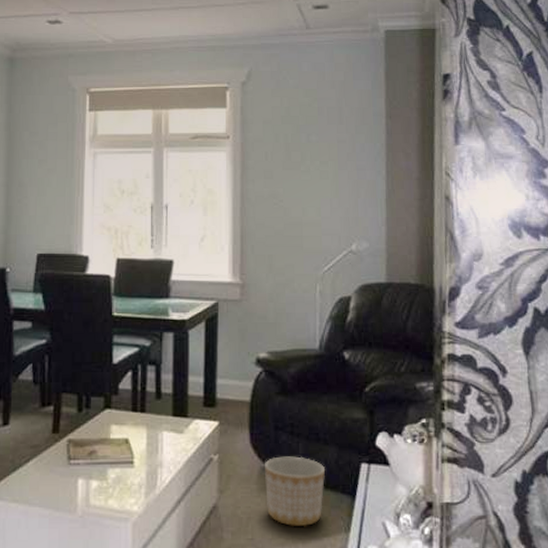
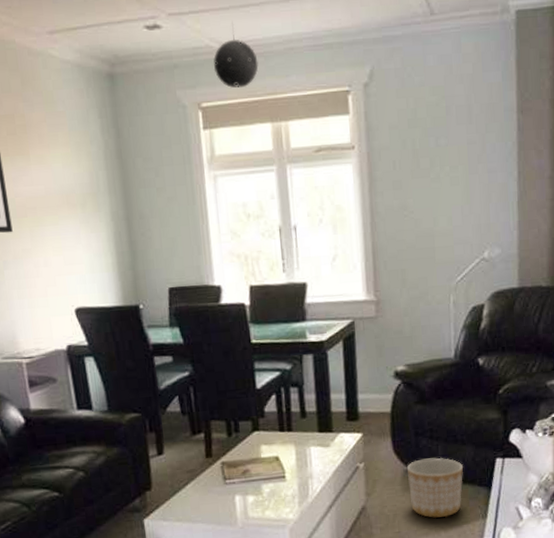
pendant light: none [104,23,146,77] -> present [213,23,259,88]

